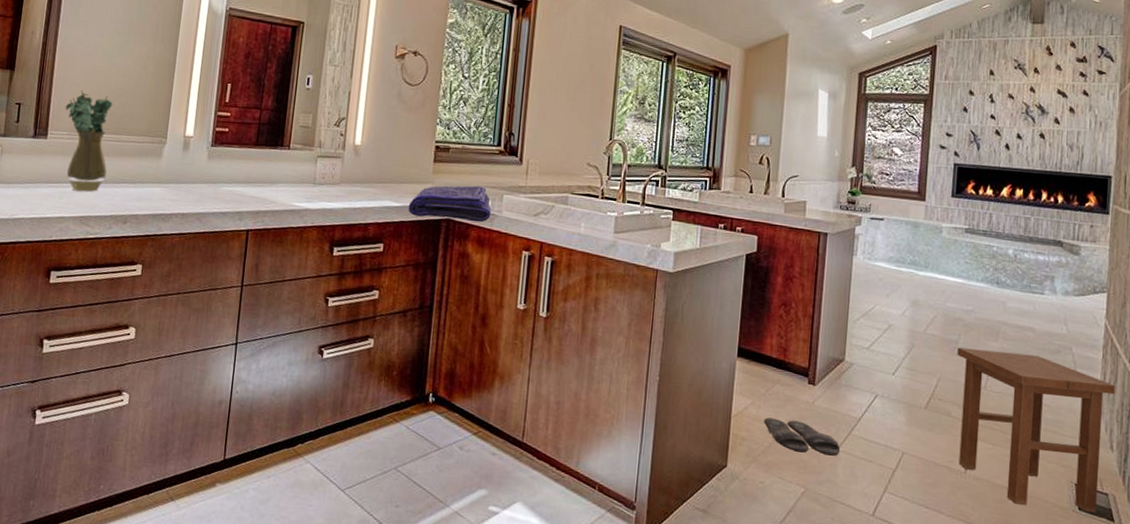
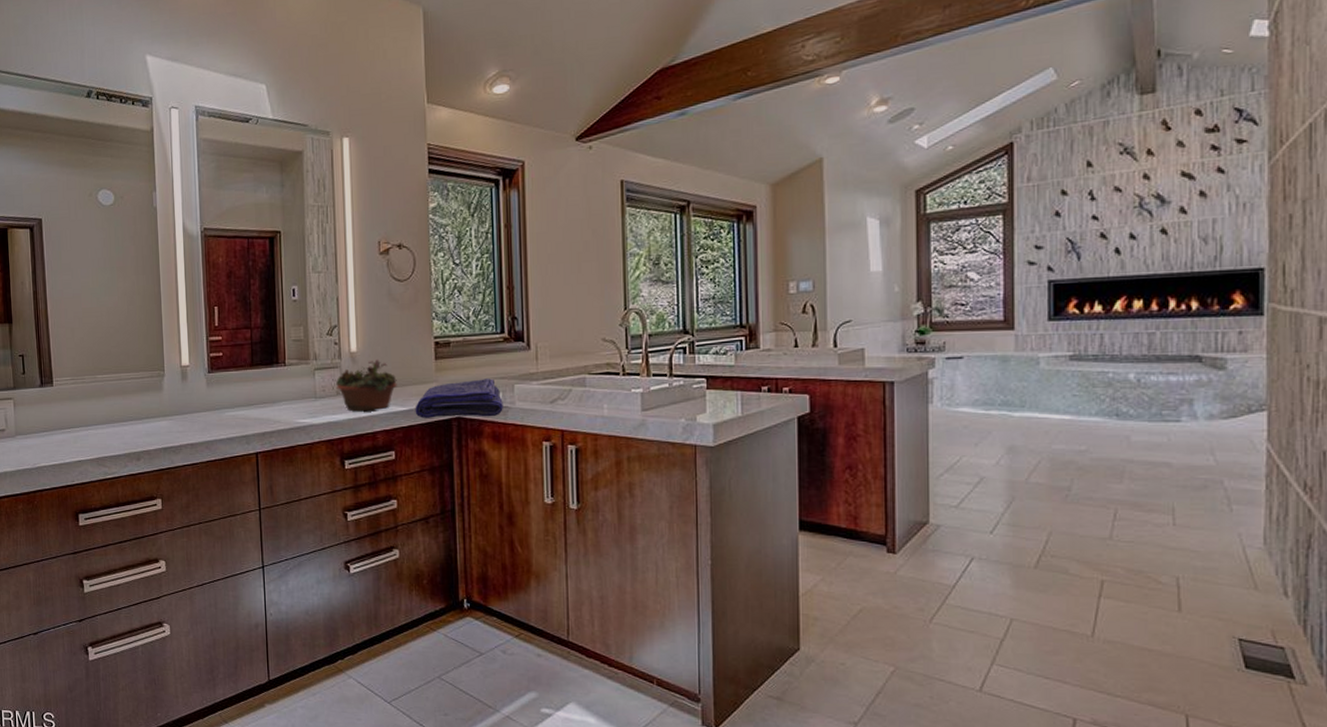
vase: present [65,90,113,192] -> none [64,334,114,434]
succulent planter: none [334,155,395,203] -> present [333,359,397,412]
slippers: present [764,417,840,456] -> none [838,593,932,629]
stool: present [957,347,1115,513] -> none [1071,494,1286,670]

